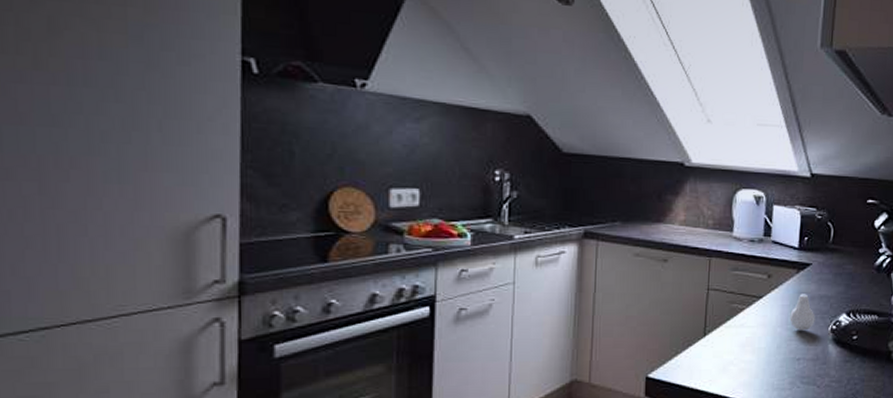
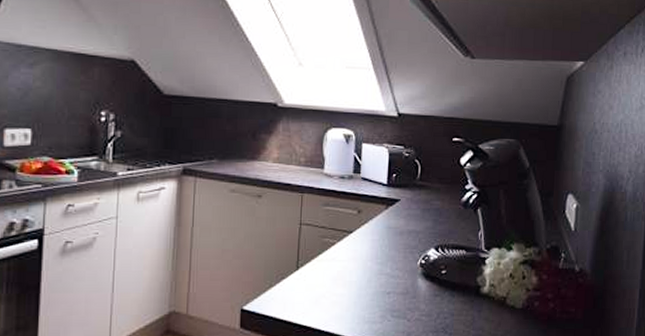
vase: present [790,294,815,331] -> none [379,229,405,265]

